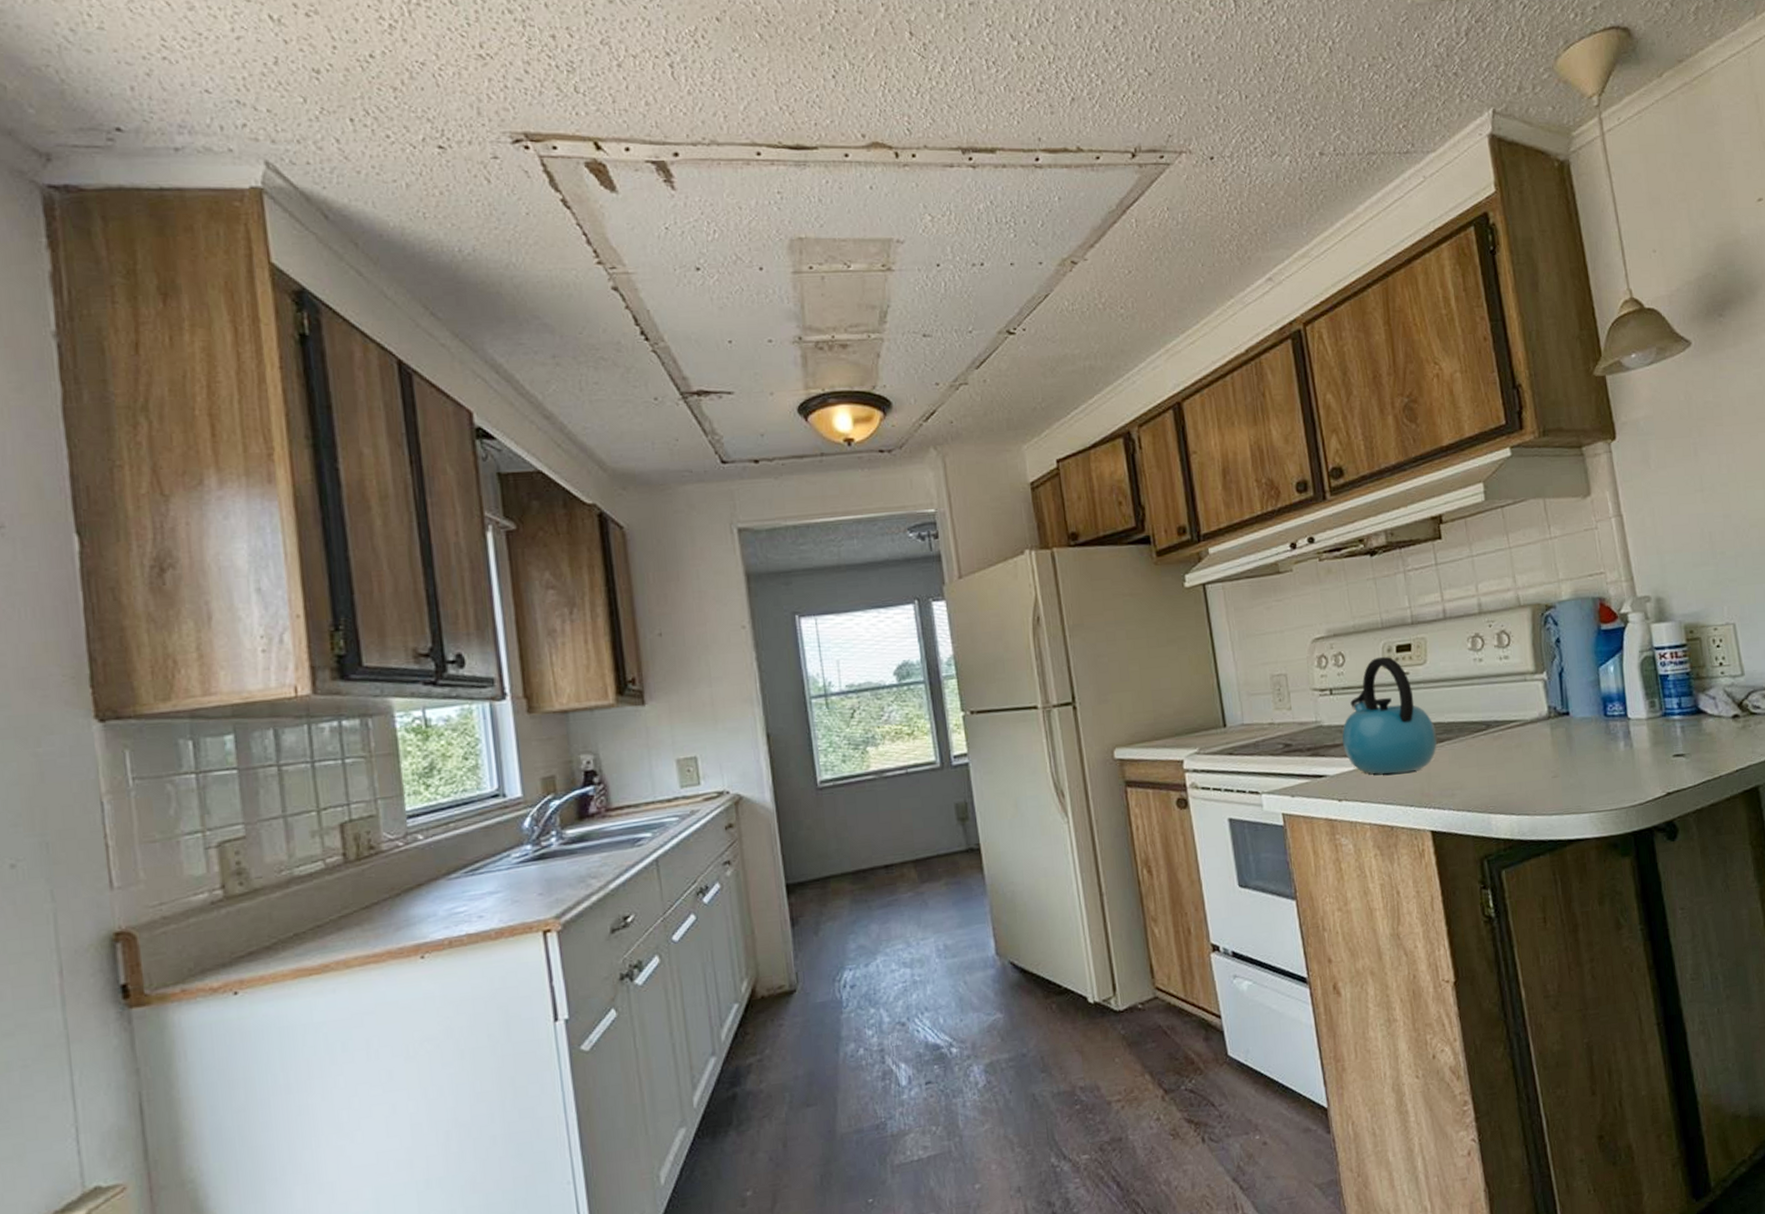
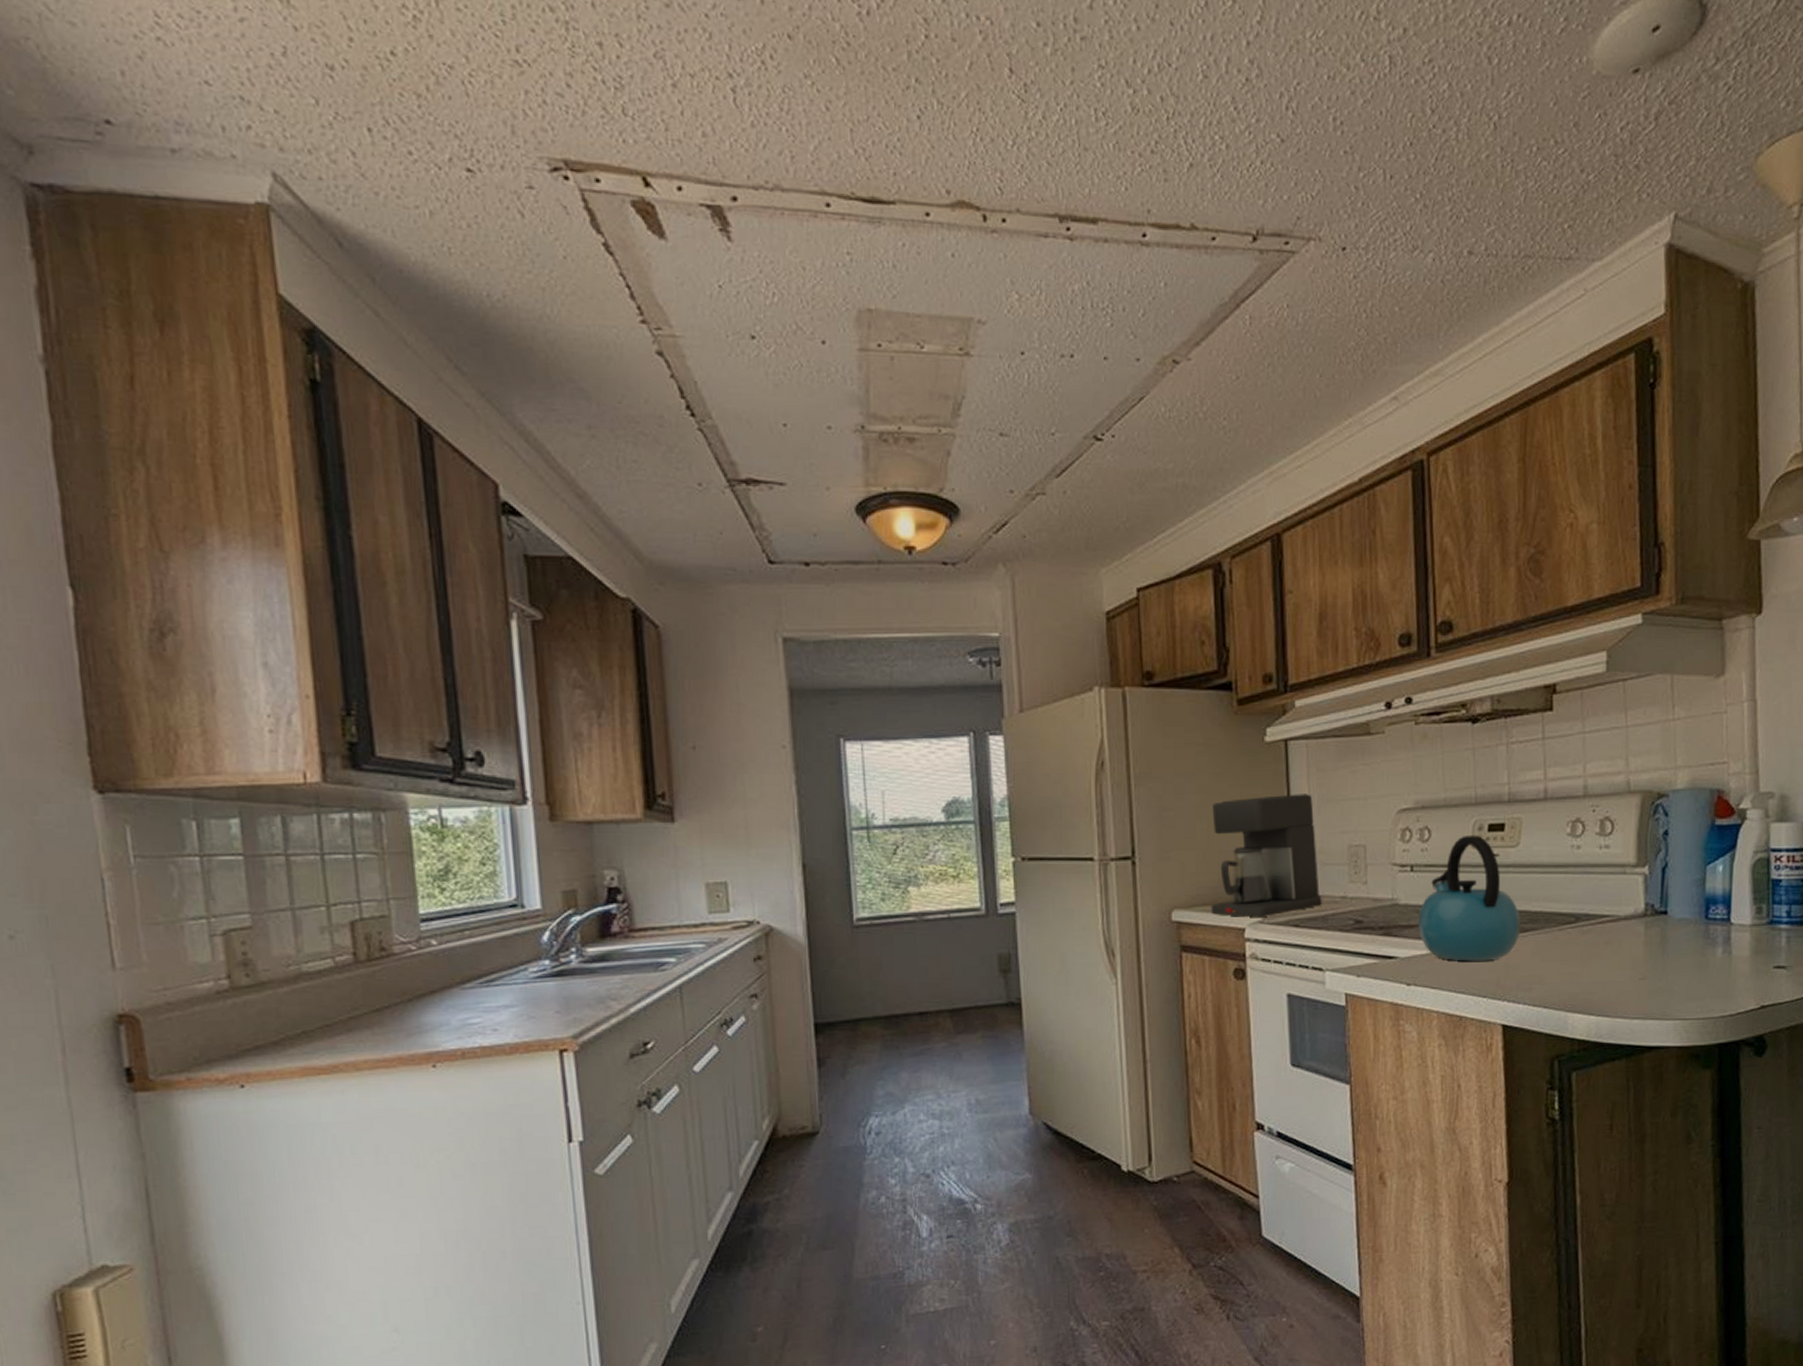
coffee maker: none [1142,631,1252,751] -> present [1211,794,1322,918]

